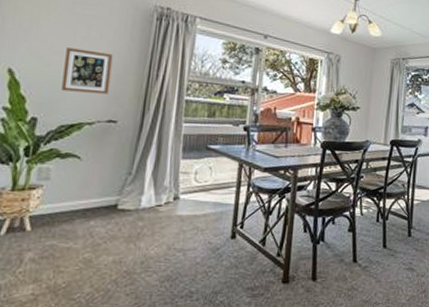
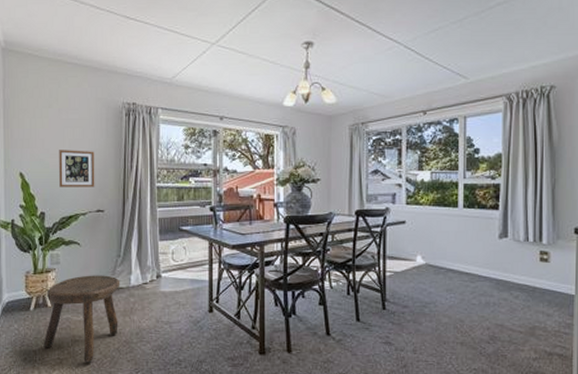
stool: none [12,194,128,298] -> present [43,275,121,363]

